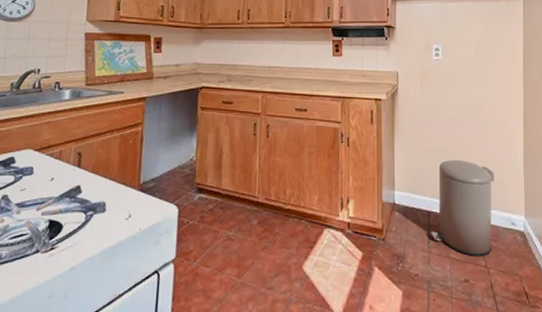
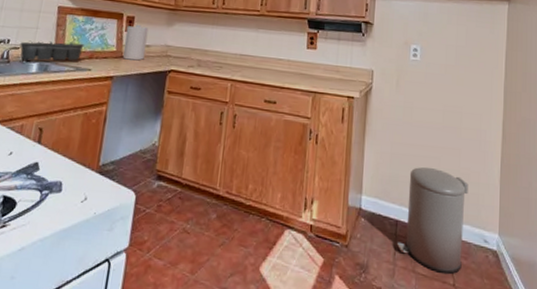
dish rack: none [50,67,115,89] -> present [19,40,84,61]
paper towel holder: none [153,45,177,80] -> present [122,24,149,61]

